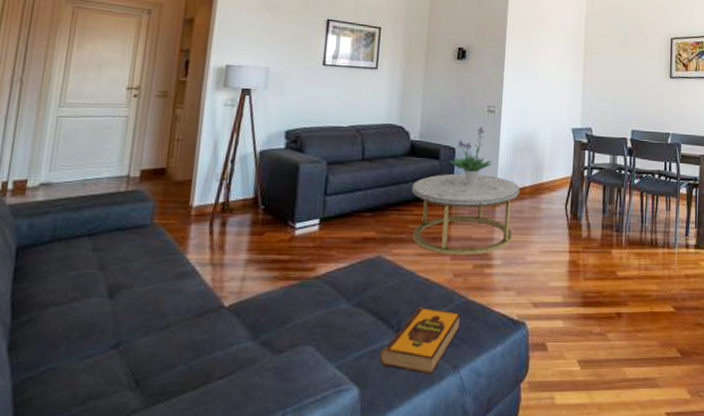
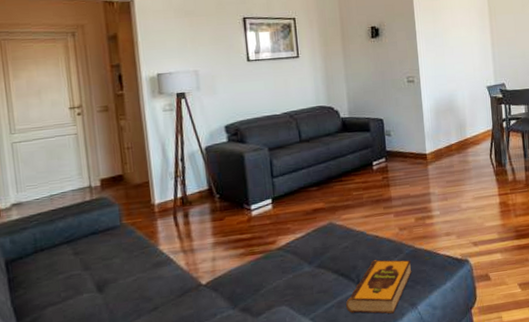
coffee table: present [411,173,520,255] -> none [349,139,447,213]
potted plant: present [450,127,492,186] -> none [380,96,419,151]

